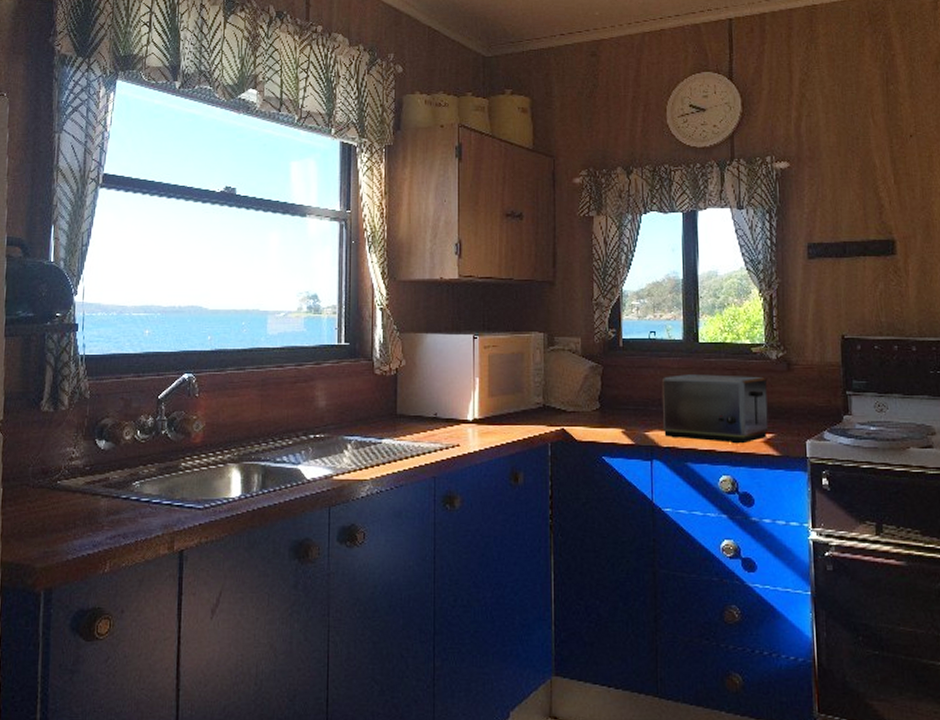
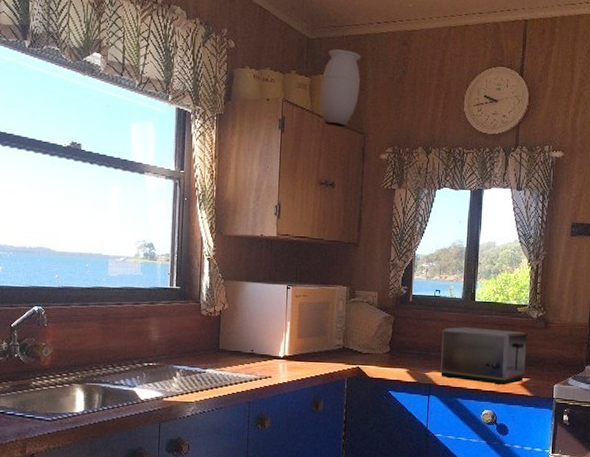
decorative vase: none [499,66,546,150] -> present [319,49,361,127]

